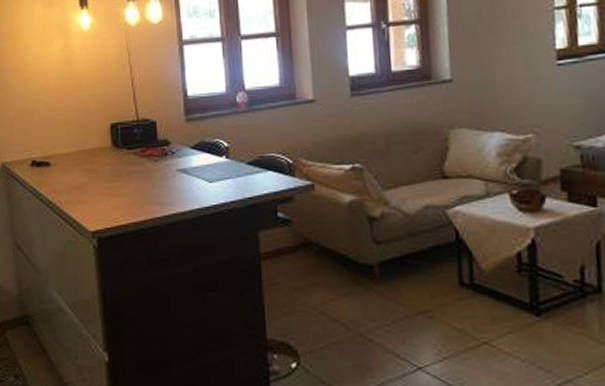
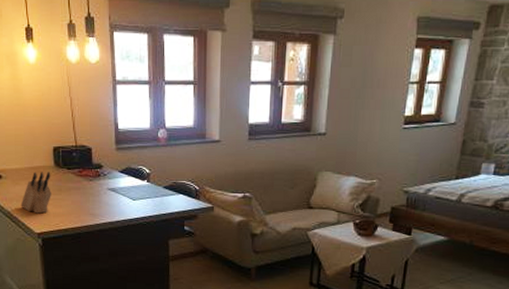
knife block: none [72,154,109,207] -> present [20,172,51,214]

